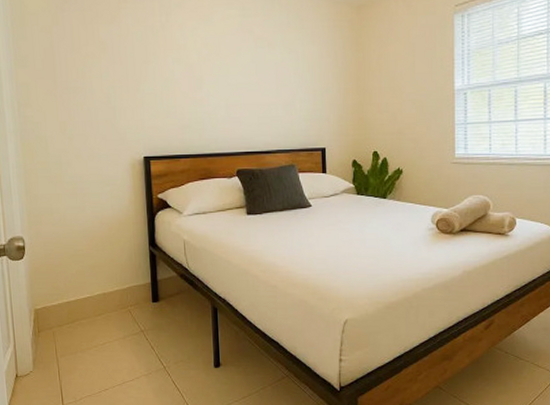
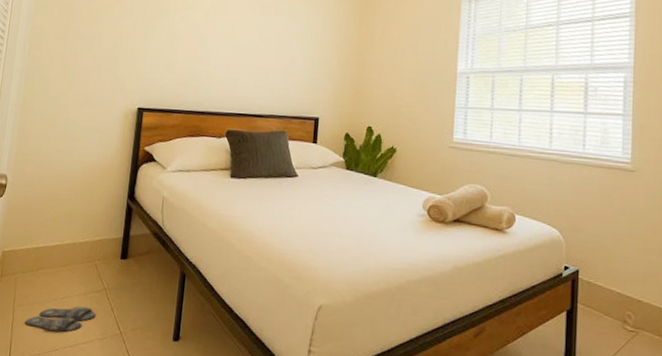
slippers: none [70,349,138,375] -> present [24,306,96,333]

